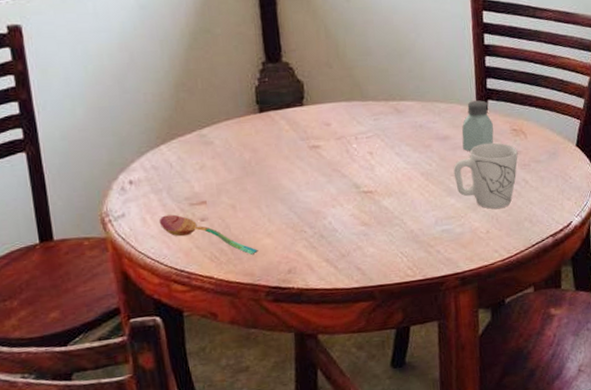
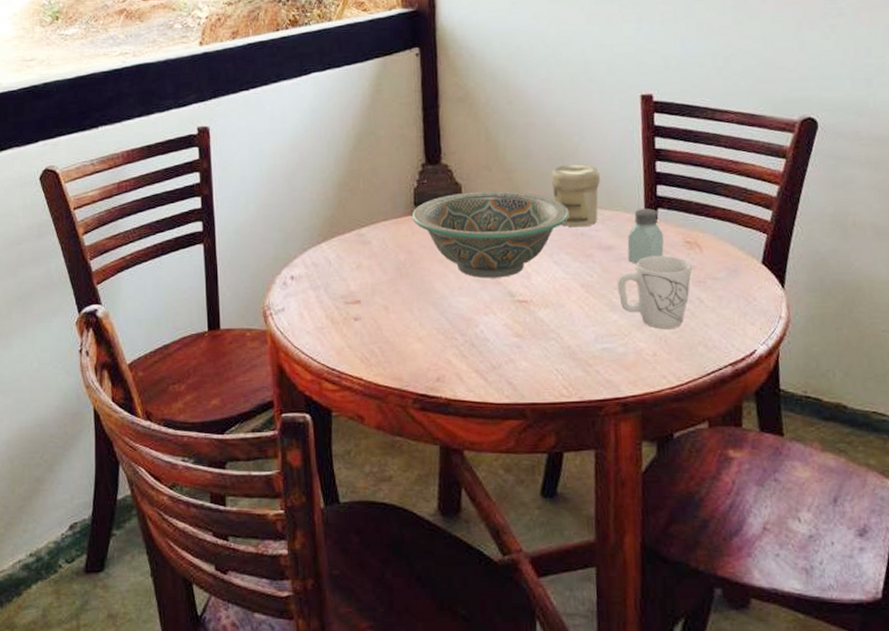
soupspoon: present [159,214,258,255] -> none [315,312,408,359]
decorative bowl: none [254,87,408,173] -> present [412,190,569,278]
jar: none [390,60,436,121] -> present [551,164,600,228]

